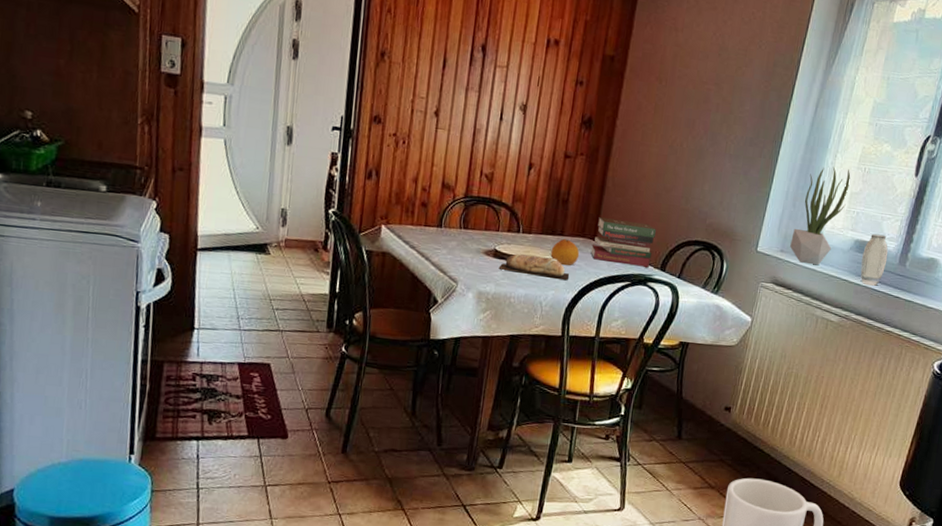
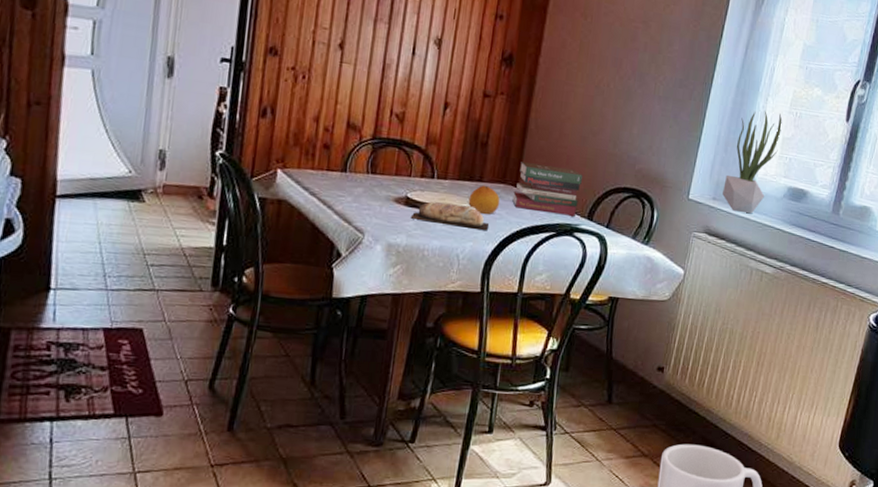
vase: present [860,233,888,287] -> none [794,180,822,236]

